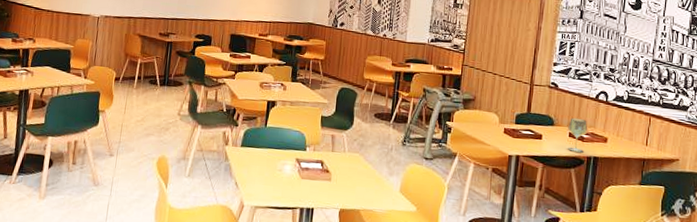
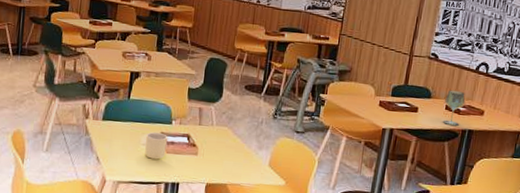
mug: none [281,158,303,185] -> present [145,132,168,160]

